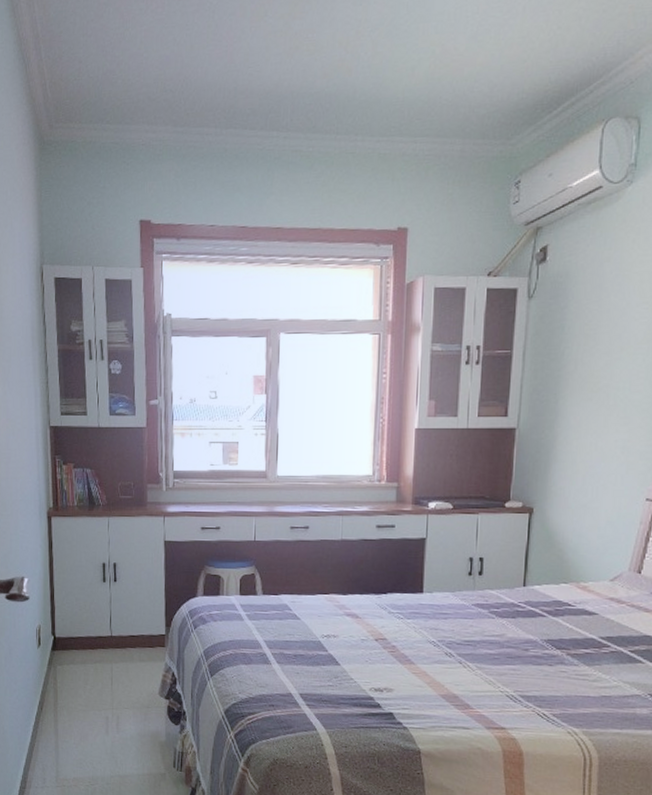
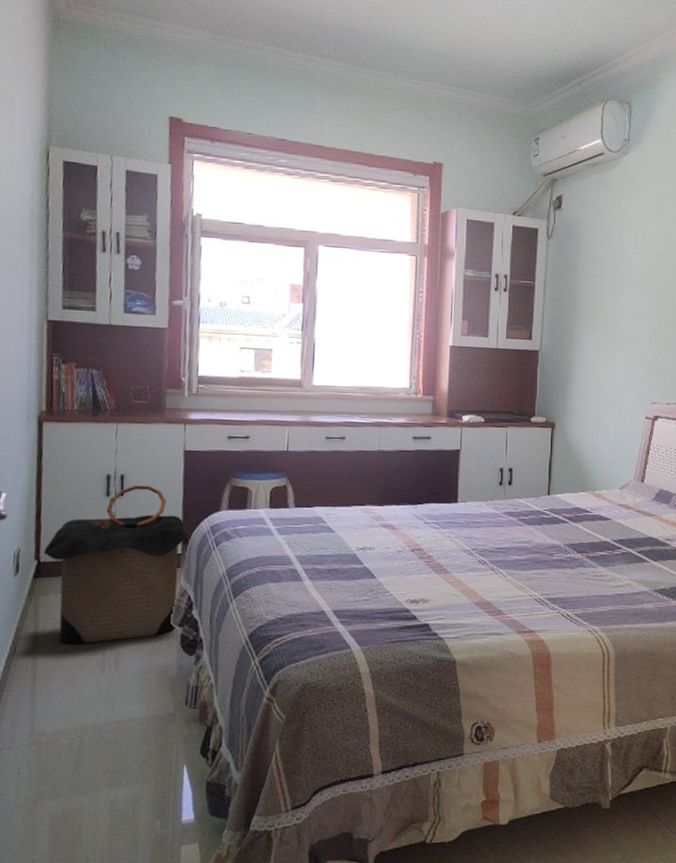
laundry hamper: none [58,572,172,708] -> present [44,484,190,644]

